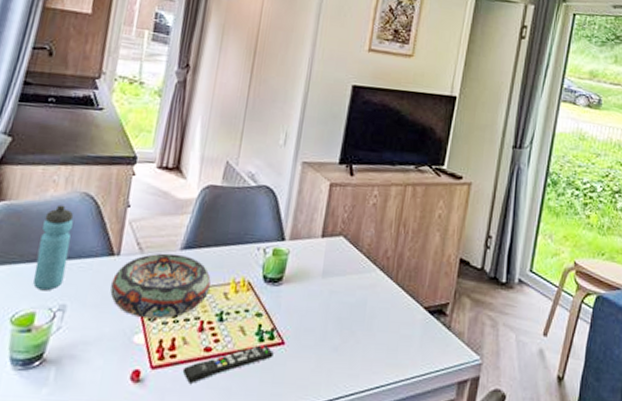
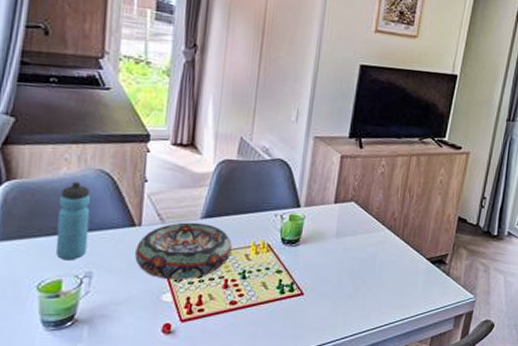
remote control: present [182,345,274,384] -> none [210,296,294,332]

